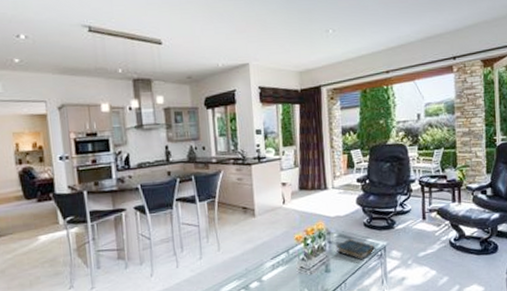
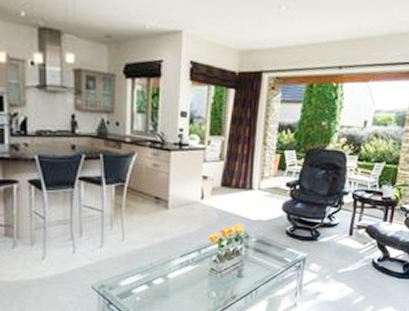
book: present [336,239,376,260] -> none [252,246,295,269]

